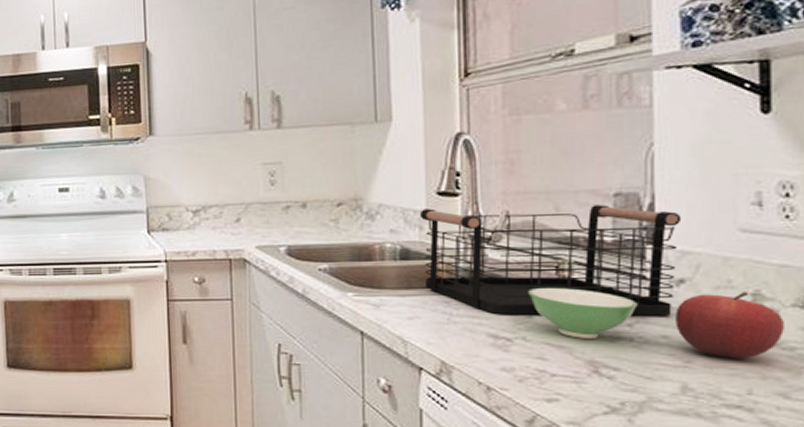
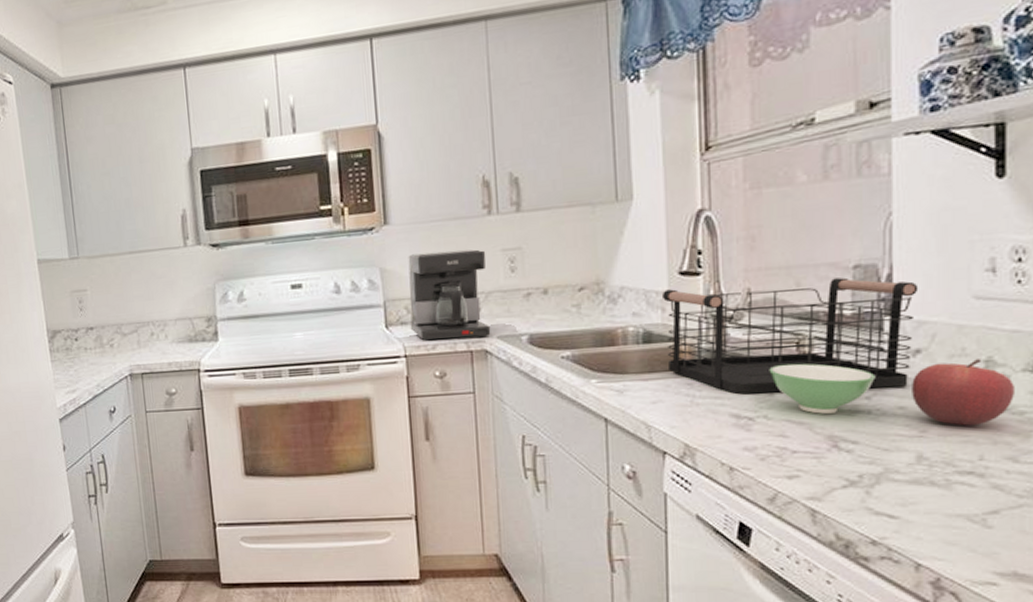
coffee maker: none [171,161,250,247] -> present [408,249,491,341]

